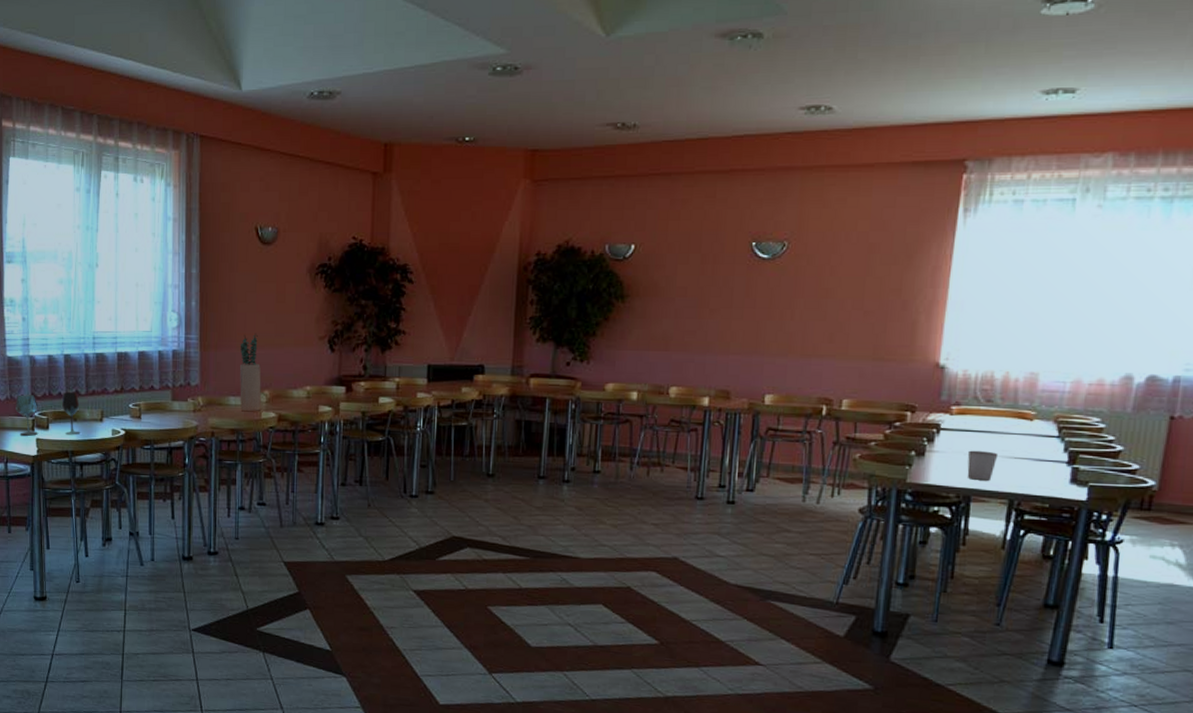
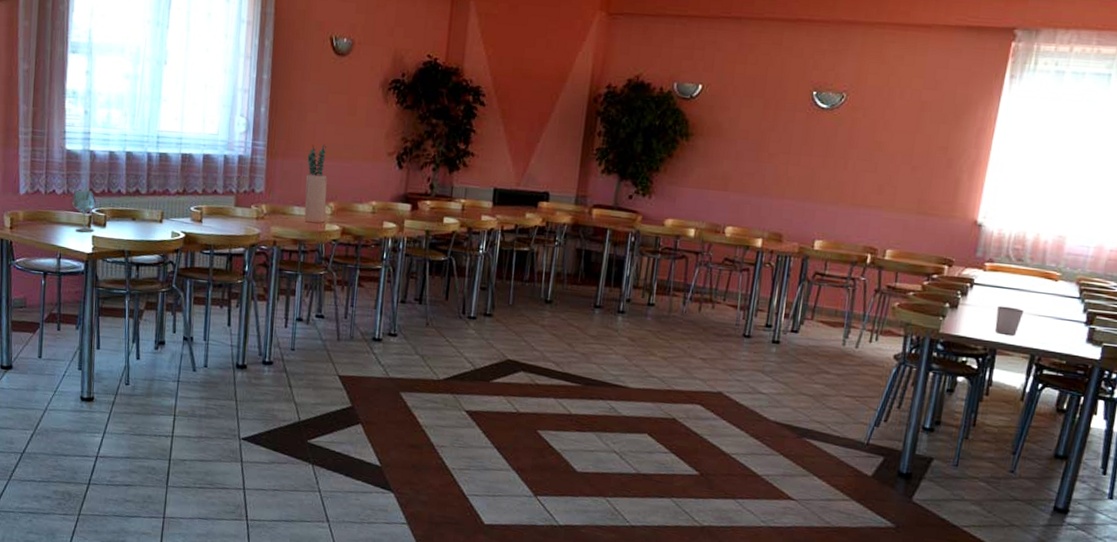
wine glass: present [62,391,81,435] -> none [121,190,140,235]

